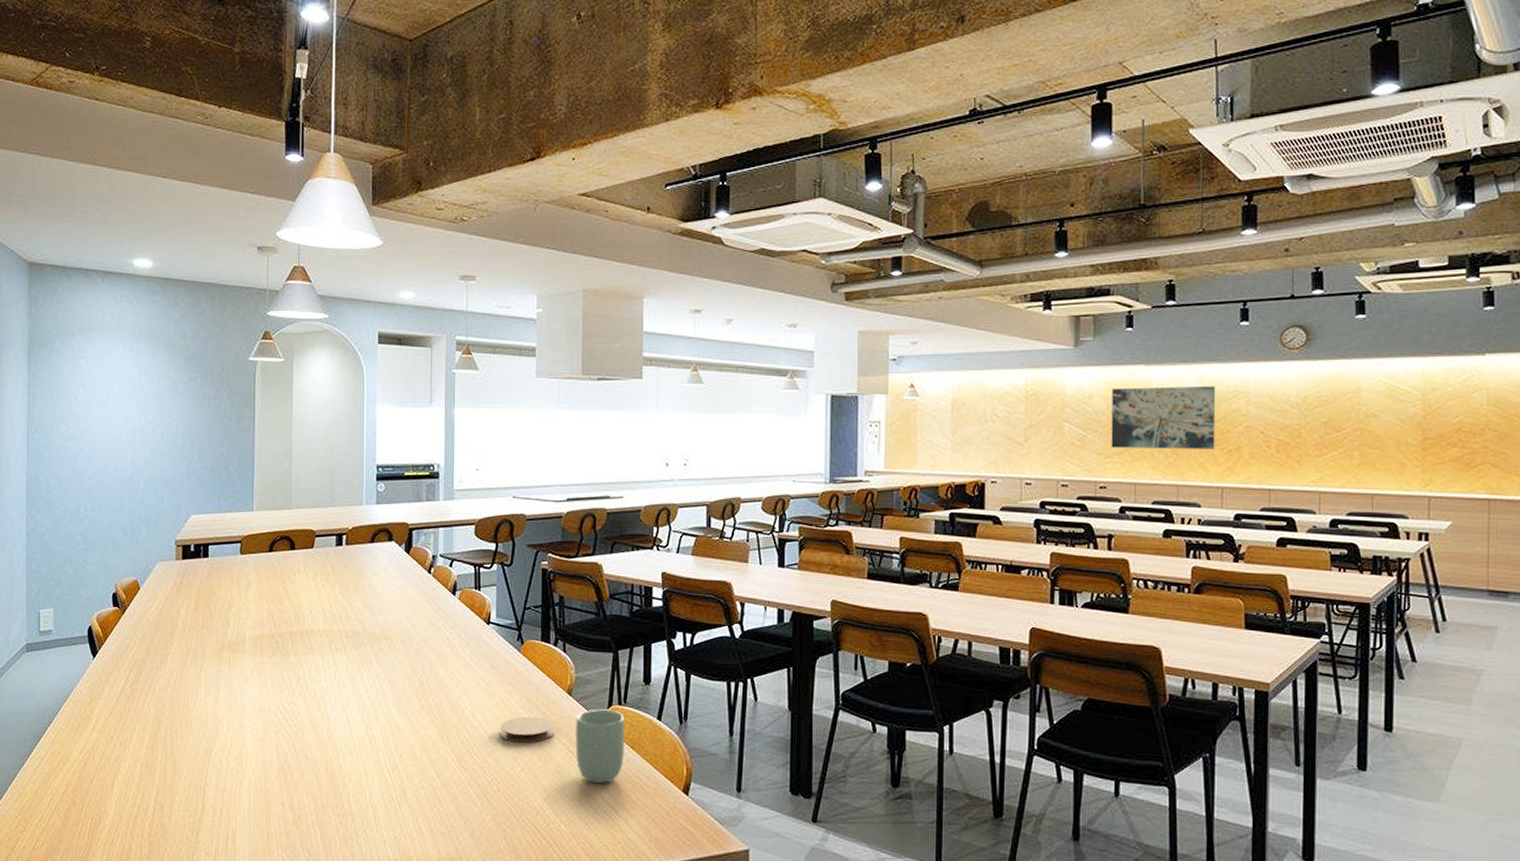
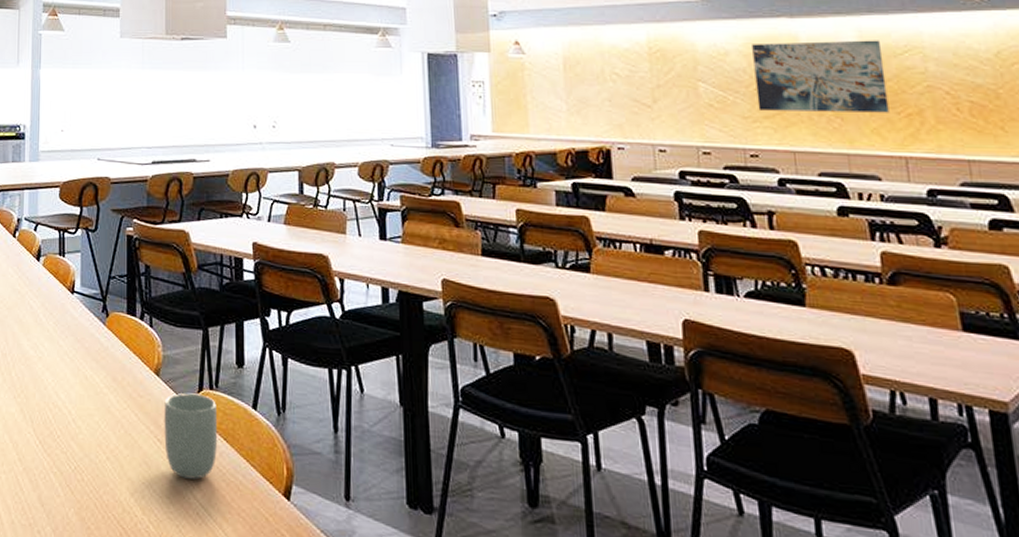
coaster: present [500,716,554,743] -> none [84,397,141,428]

